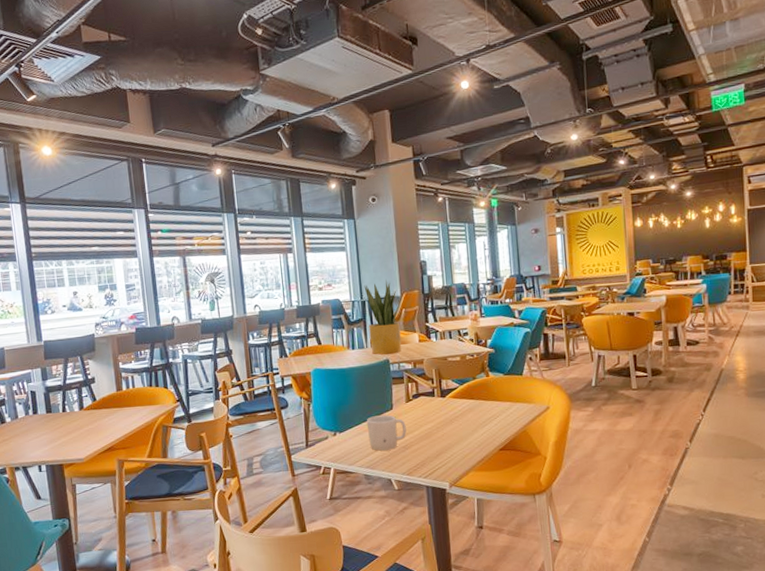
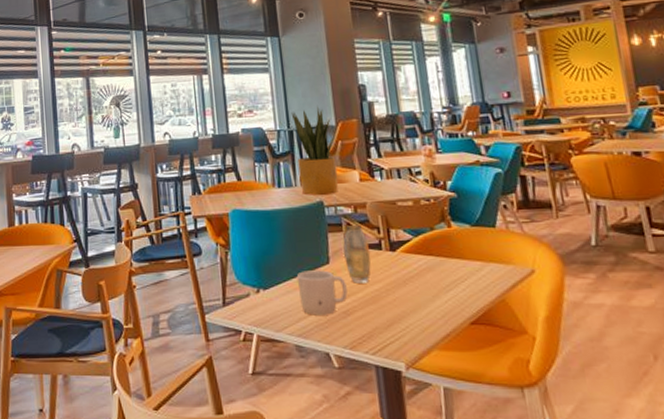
vase: none [404,377,426,424] -> present [343,224,371,283]

